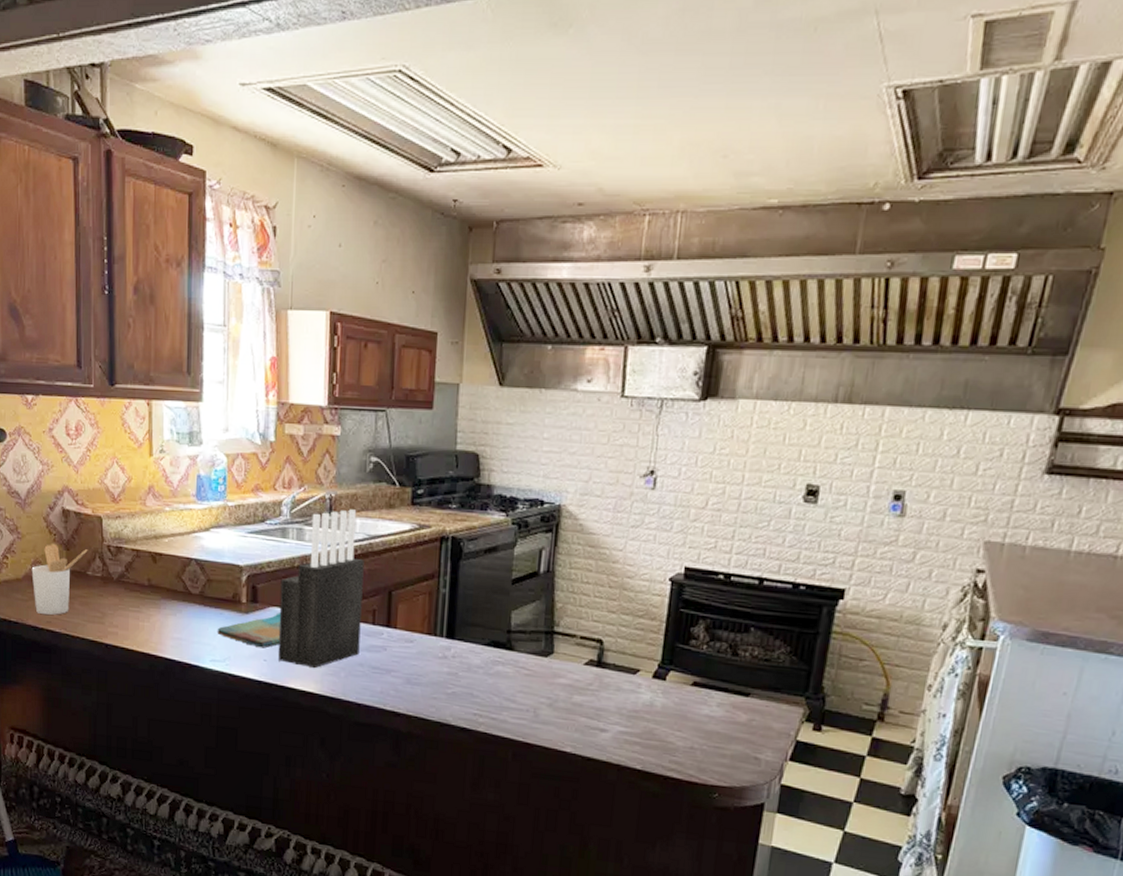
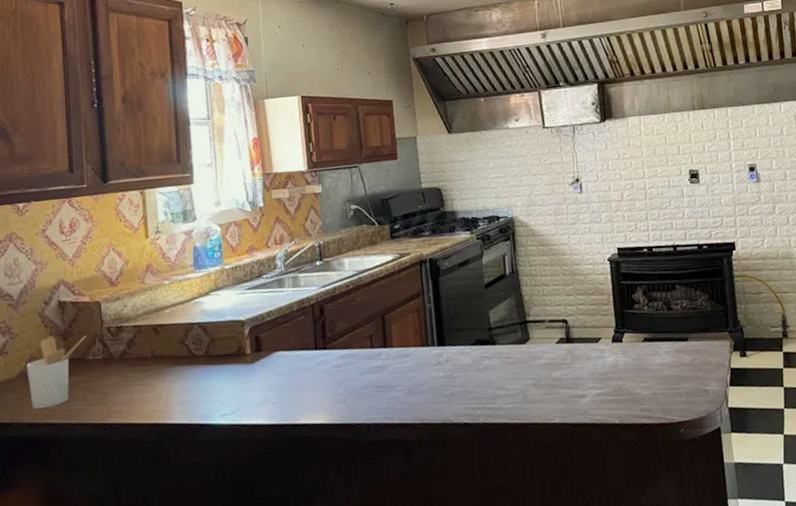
dish towel: present [217,612,281,649] -> none [224,356,287,393]
knife block: present [277,509,364,669] -> none [282,251,362,401]

